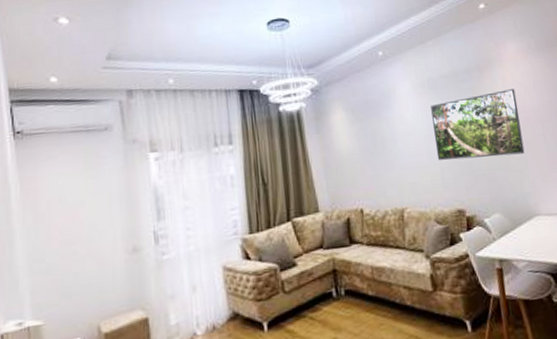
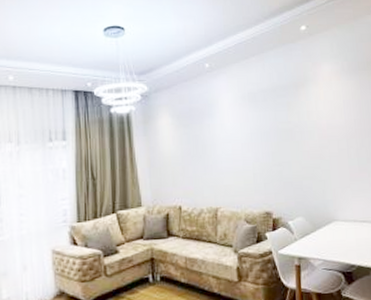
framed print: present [430,89,525,161] -> none [249,106,330,168]

